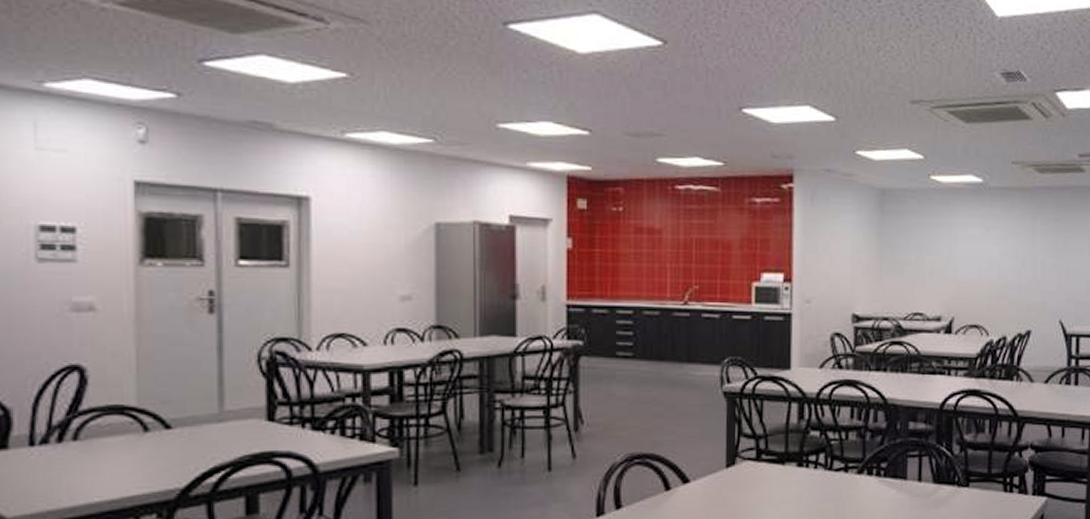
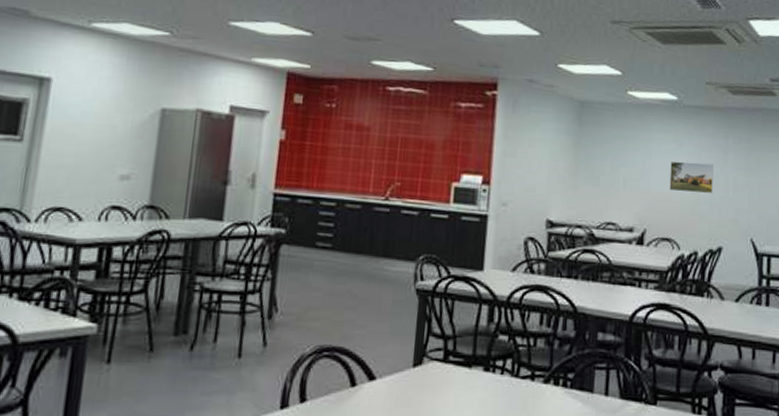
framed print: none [976,246,1021,277] -> present [669,161,714,193]

